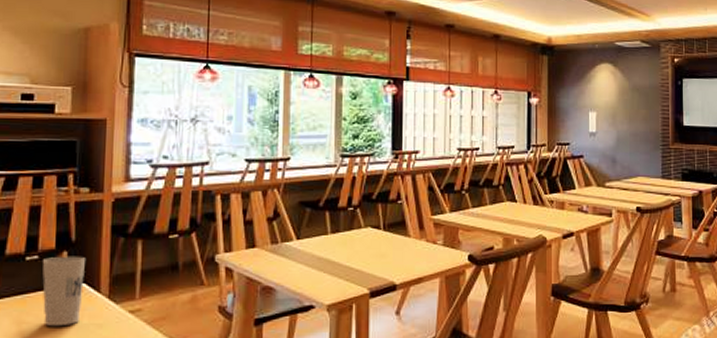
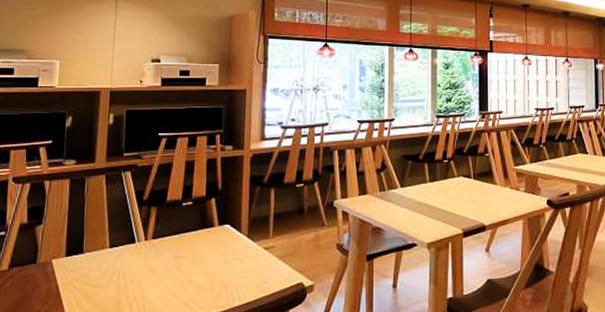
cup: present [42,256,85,327] -> none [195,202,229,261]

